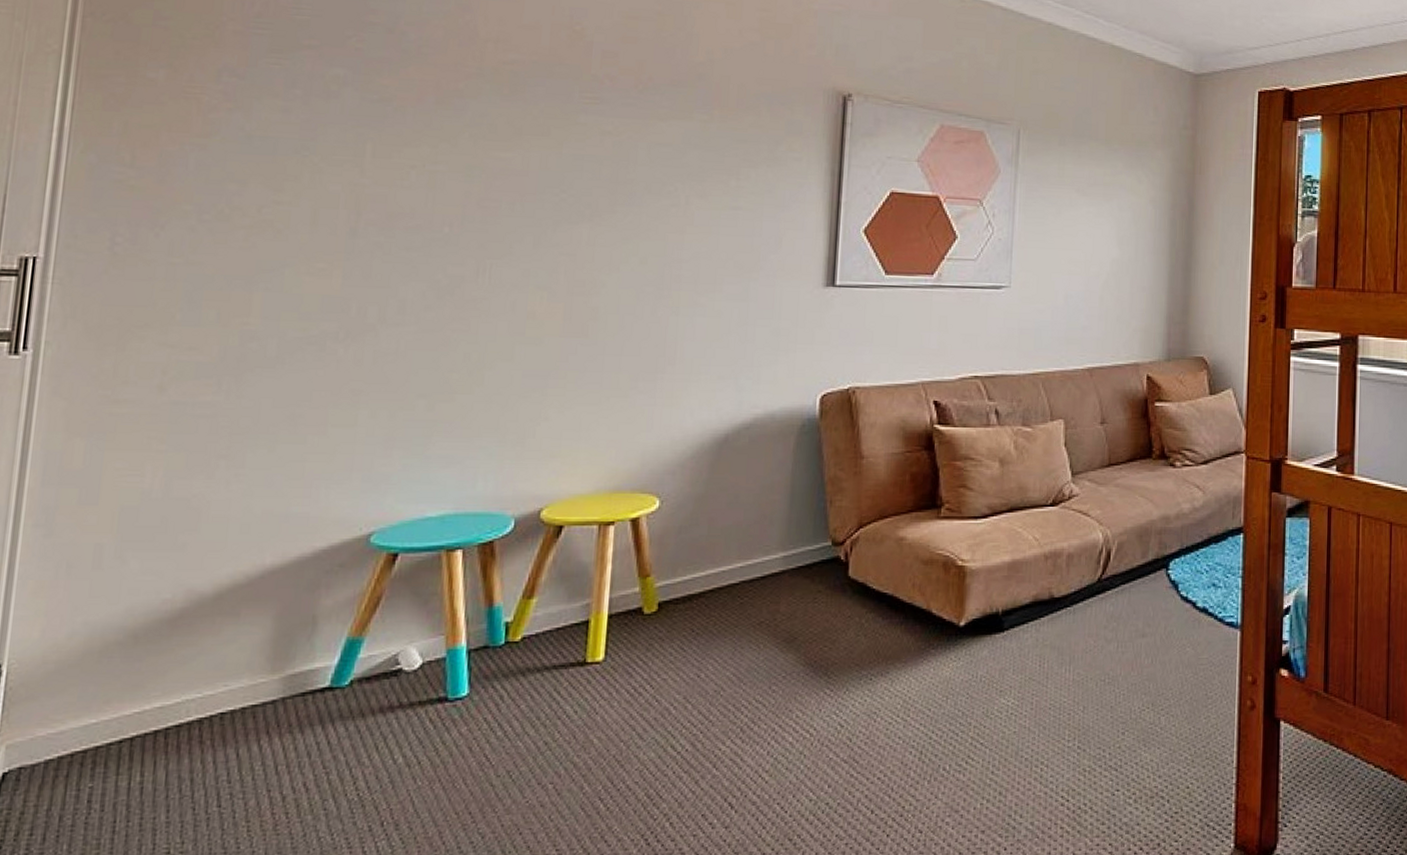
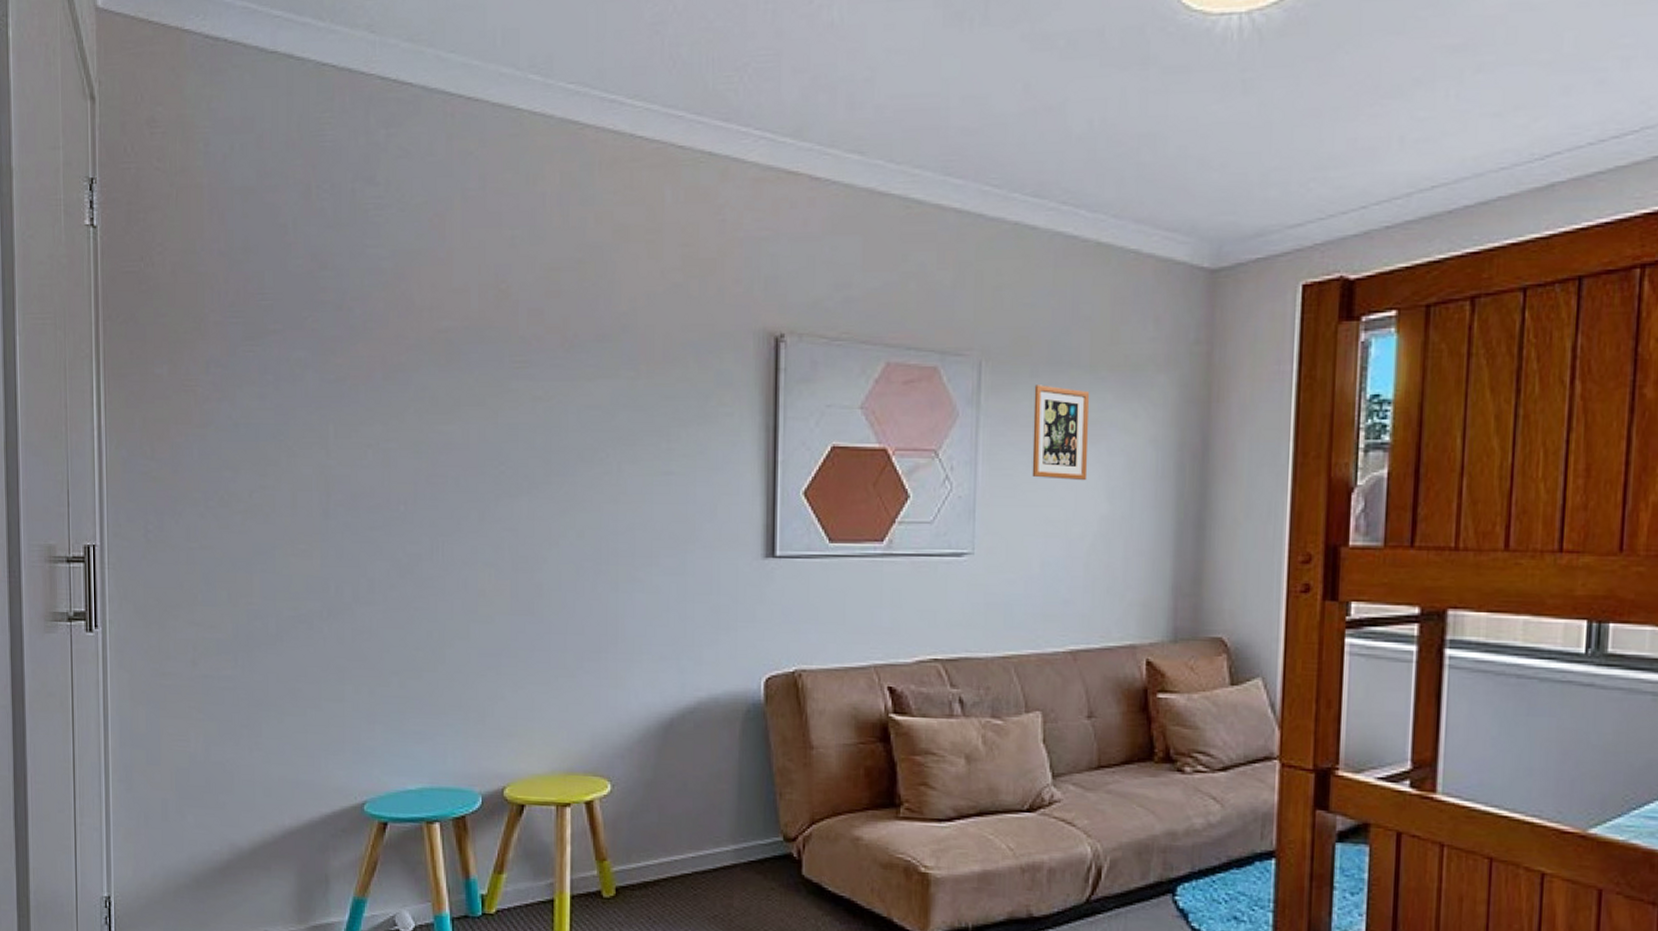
picture frame: none [1059,151,1105,230] -> present [1032,385,1090,481]

